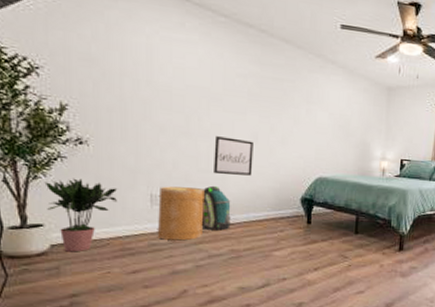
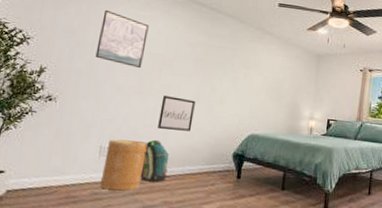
potted plant: present [44,178,118,252] -> none [11,130,74,198]
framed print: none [126,31,187,105] -> present [95,9,149,69]

